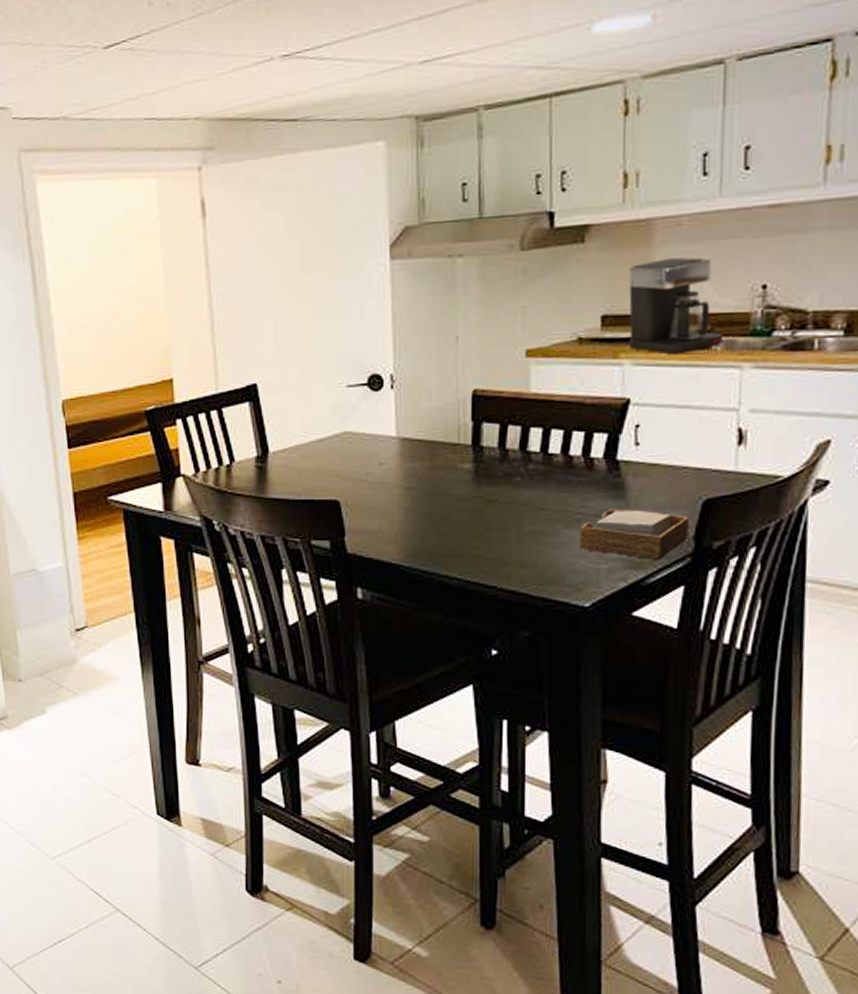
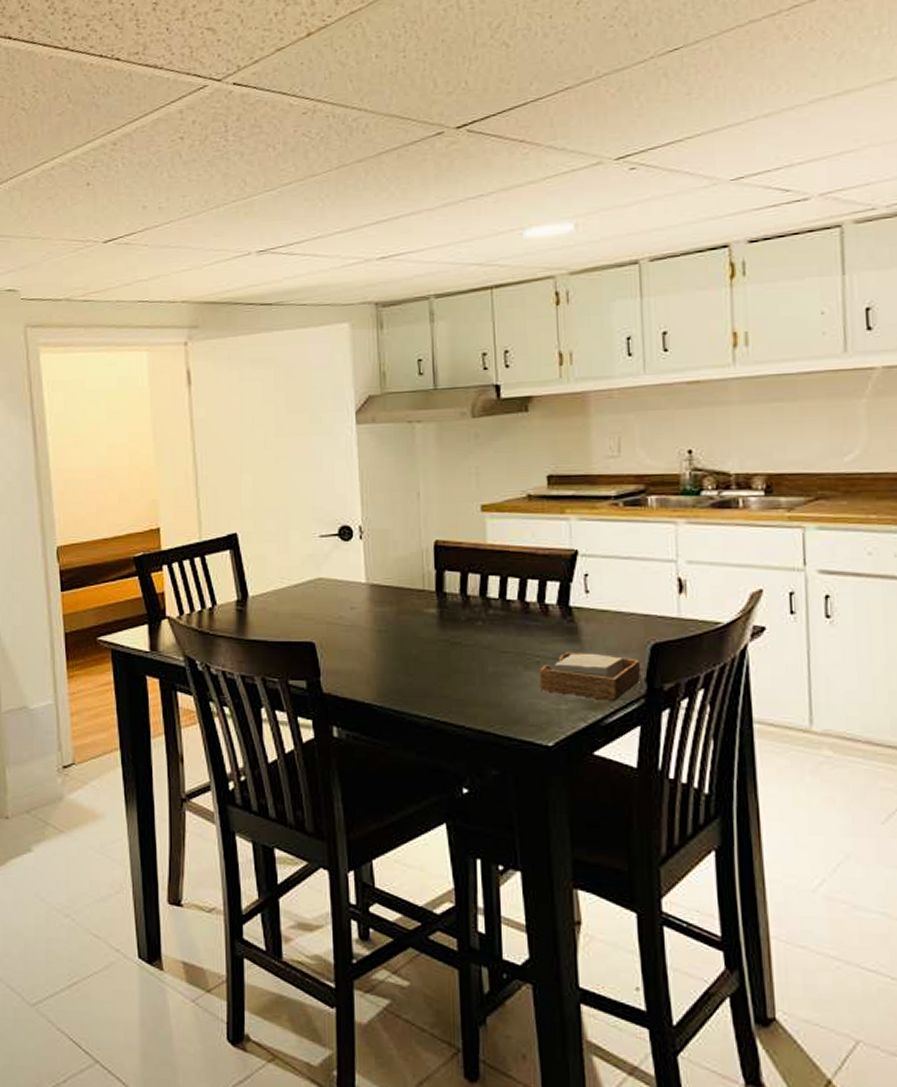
coffee maker: present [629,257,723,355] -> none [569,425,657,511]

